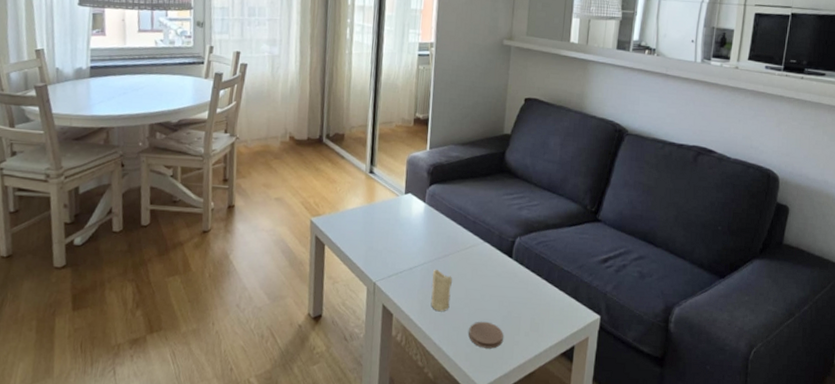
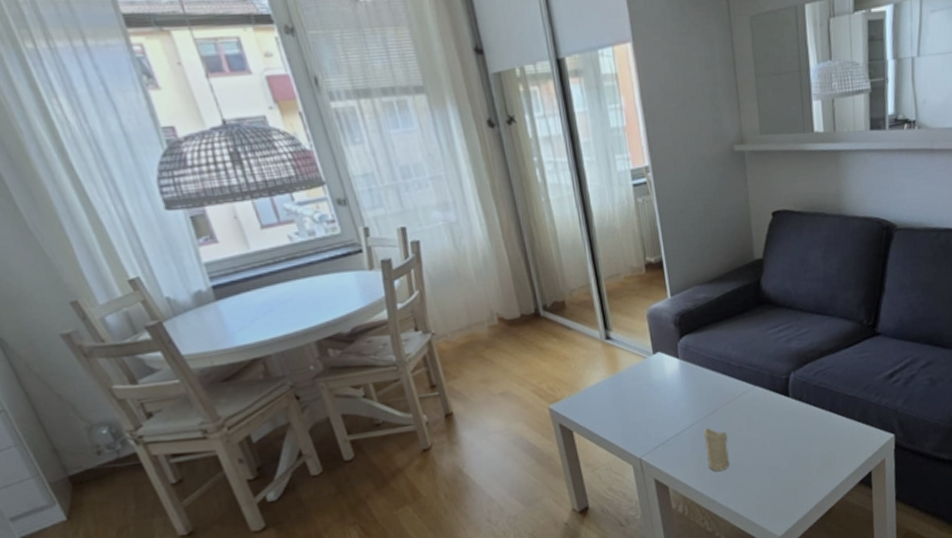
coaster: present [468,321,503,349] -> none [755,469,794,497]

